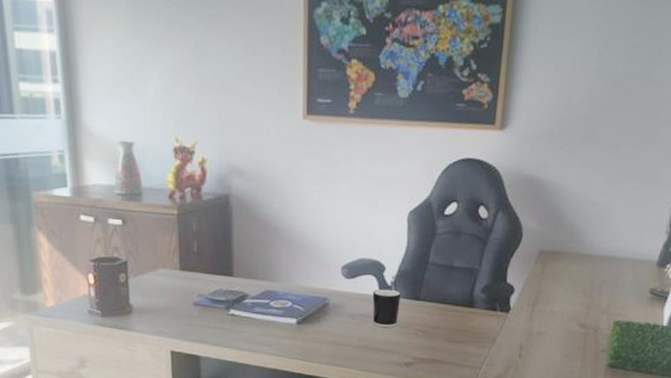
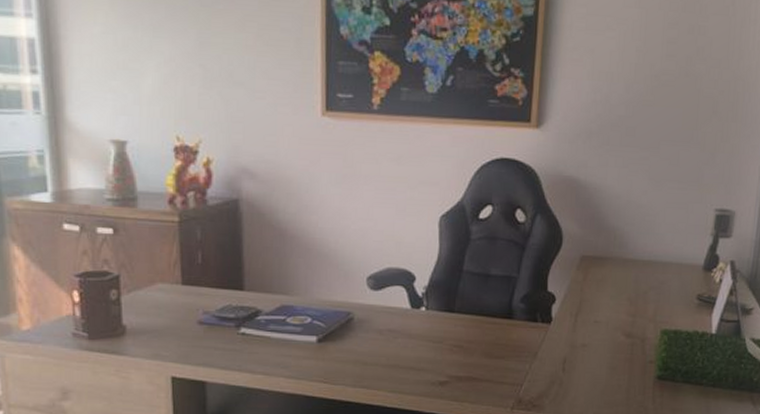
mug: present [372,289,402,328] -> none [402,301,434,343]

